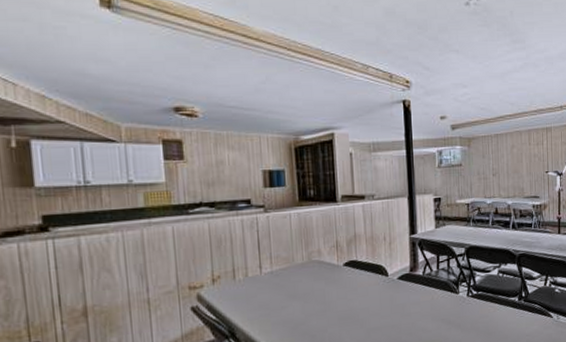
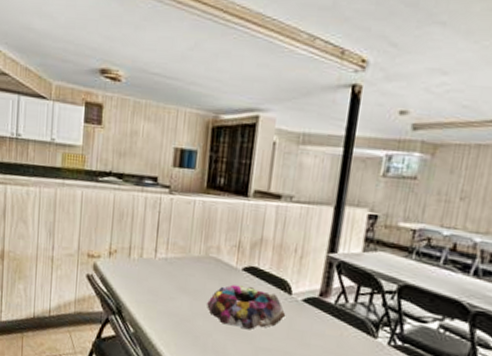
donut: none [318,278,387,317] -> present [207,285,286,329]

